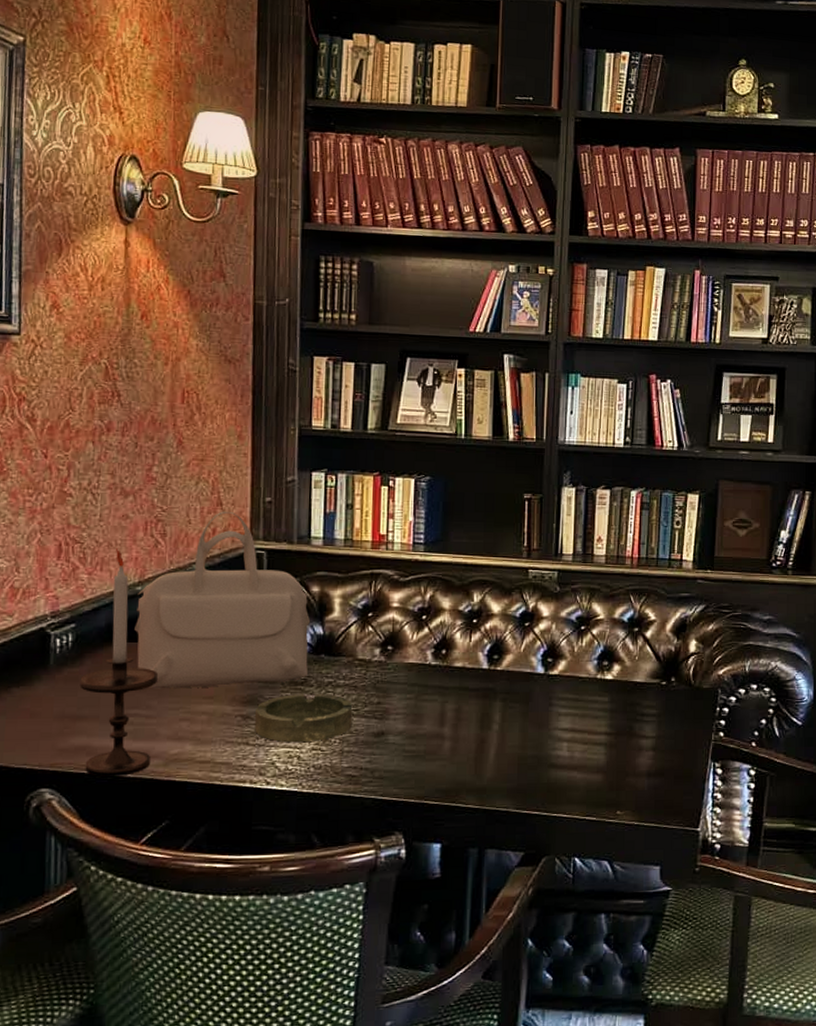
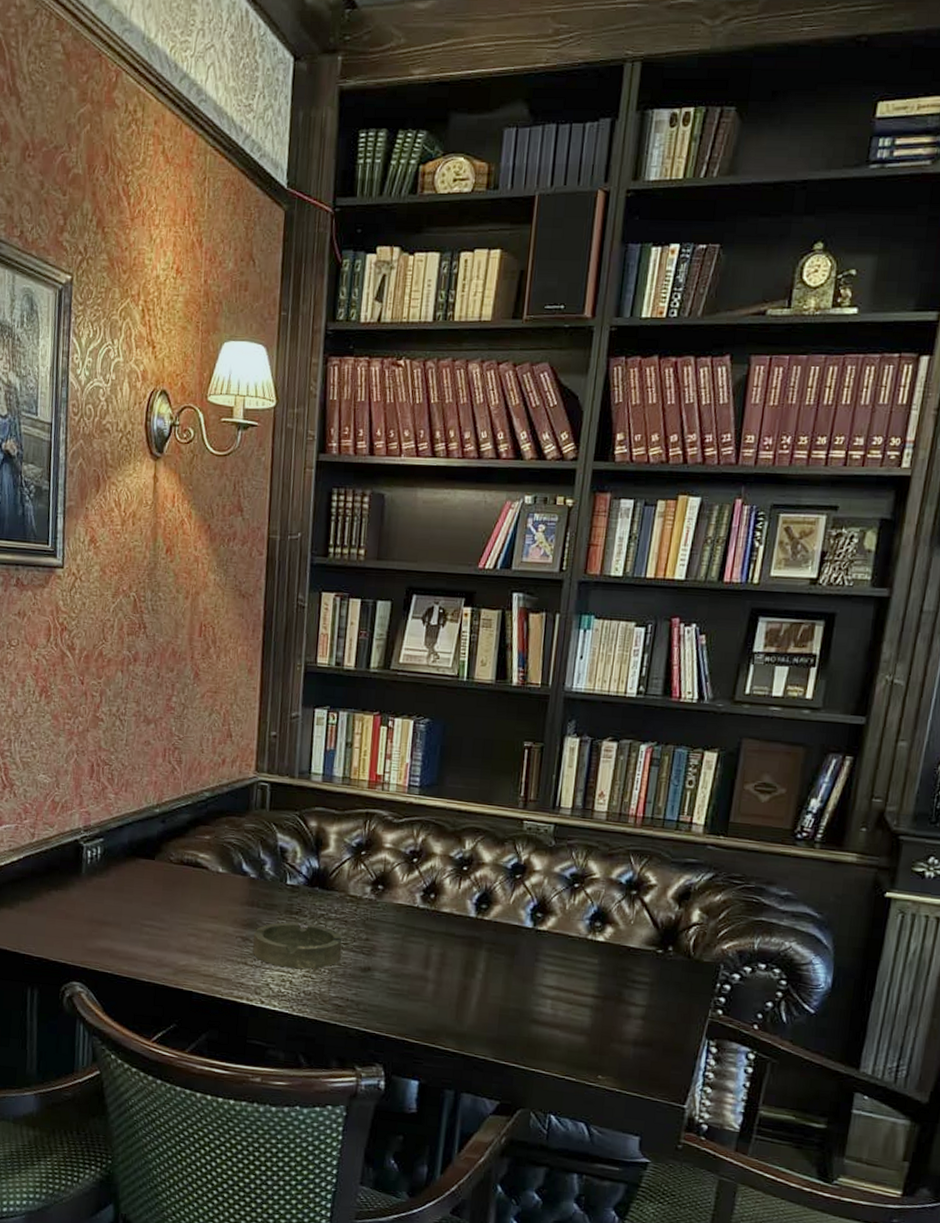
candlestick: present [80,548,159,777] -> none [106,772,171,979]
handbag: present [134,511,311,689] -> none [152,742,308,911]

